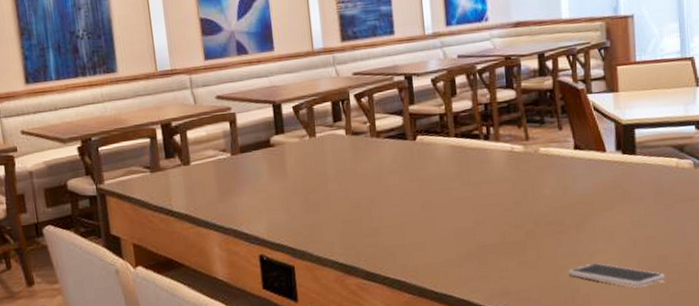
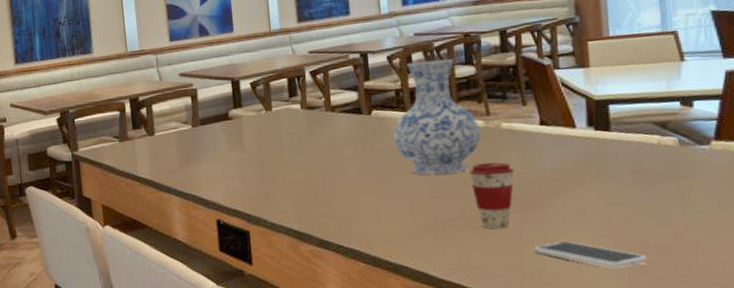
vase: none [438,82,521,201] -> present [393,59,481,174]
coffee cup: none [510,187,552,254] -> present [469,162,515,229]

